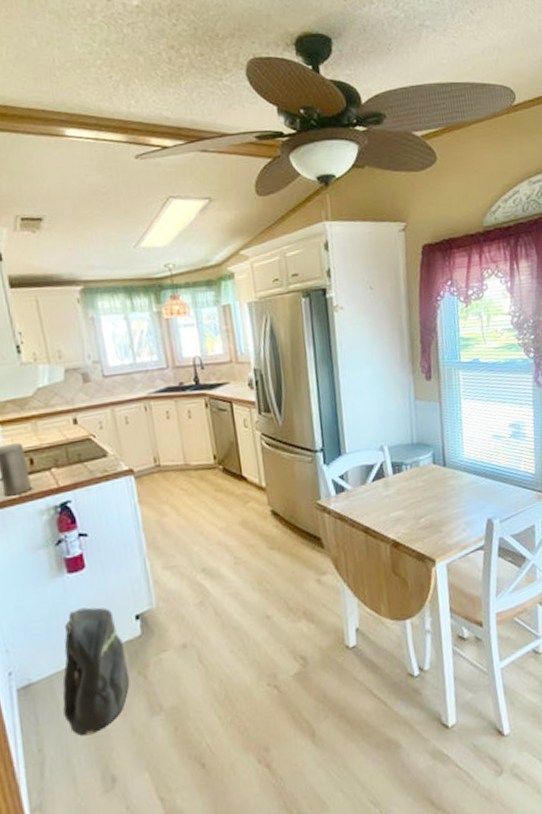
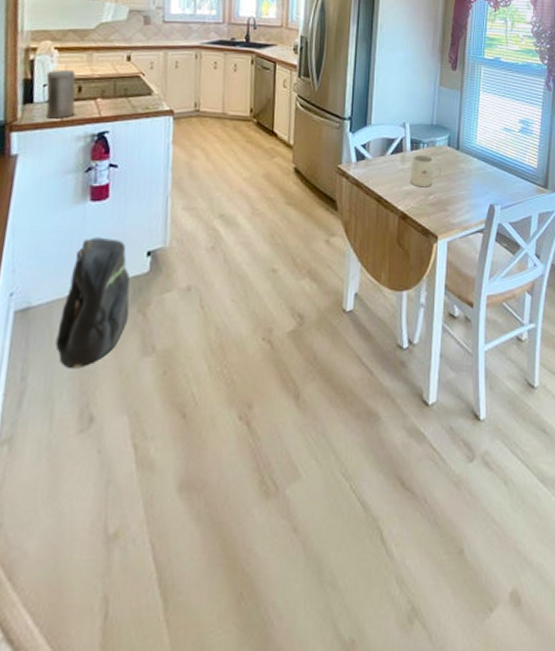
mug: none [395,476,431,512] -> present [410,154,442,188]

